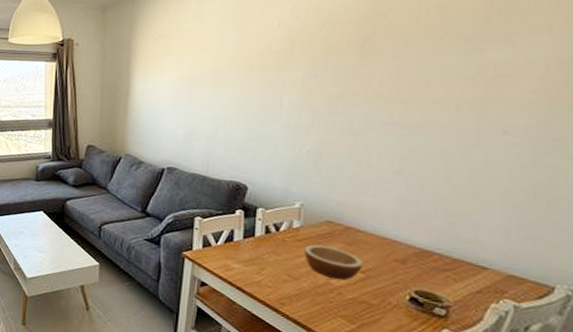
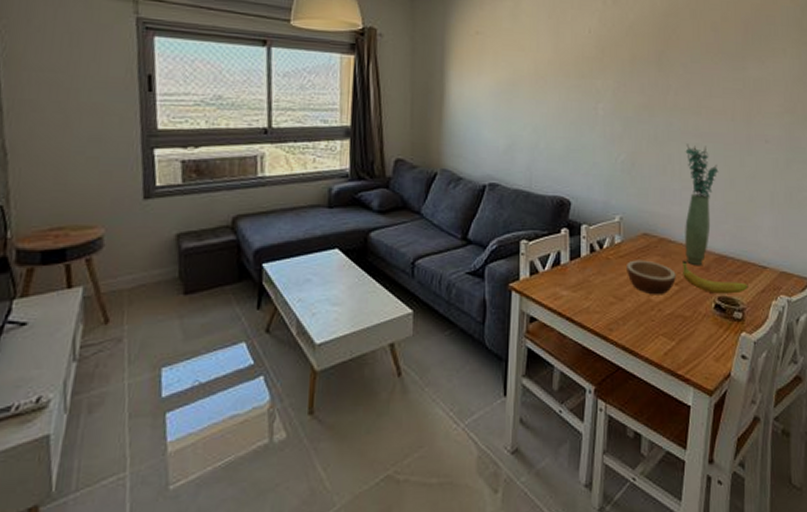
fruit: none [371,250,458,291] -> present [683,260,748,294]
vase: none [376,135,431,257] -> present [685,144,719,265]

